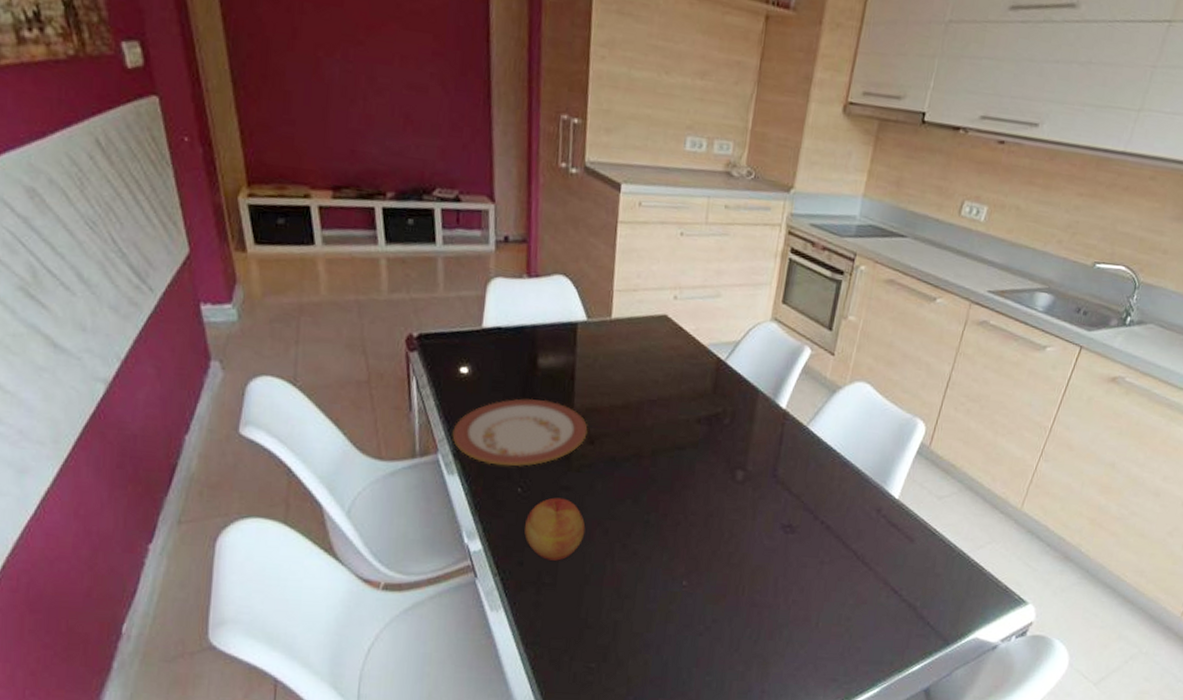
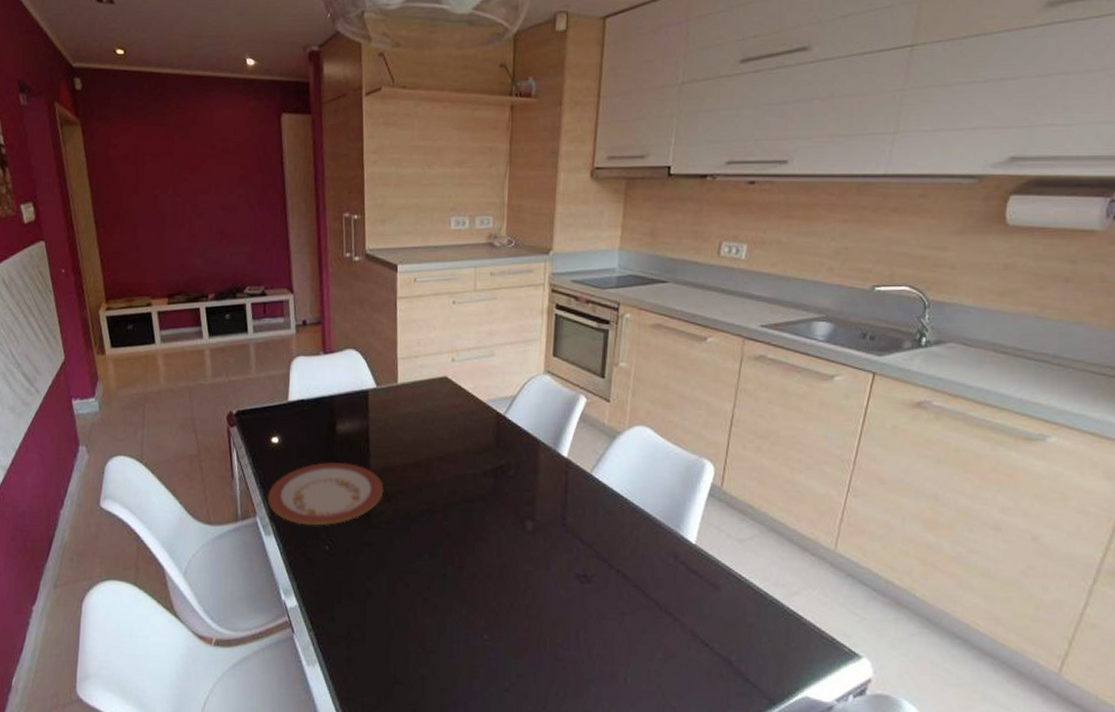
apple: present [524,497,586,561] -> none [334,554,388,616]

